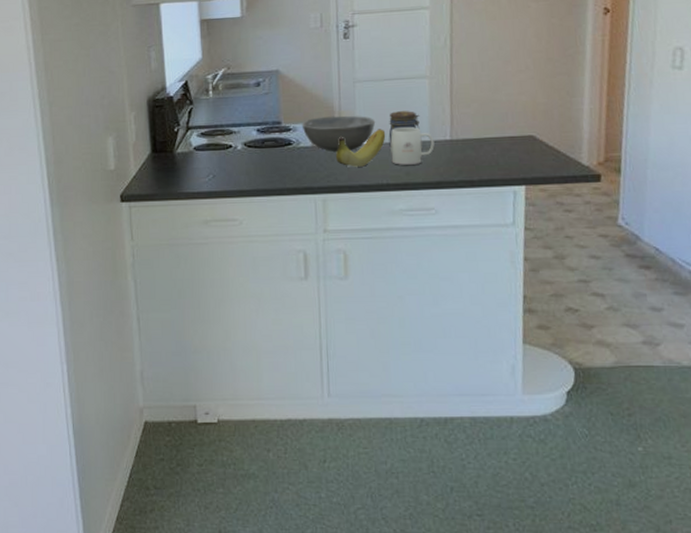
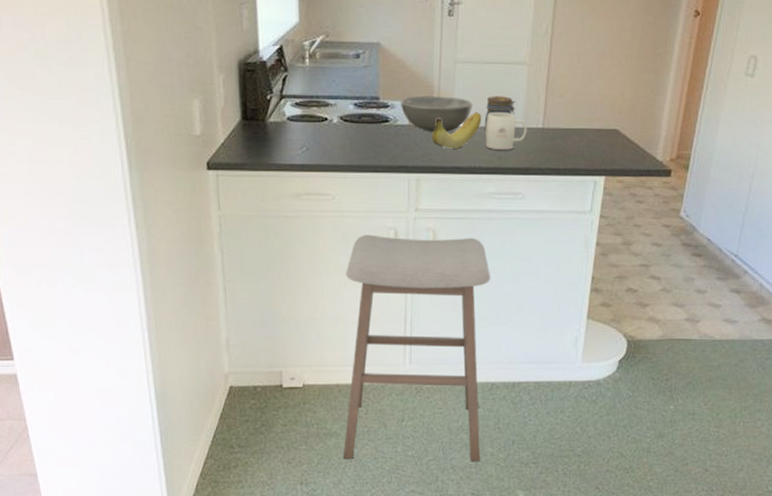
bar stool: none [256,257,416,511] -> present [344,234,491,461]

